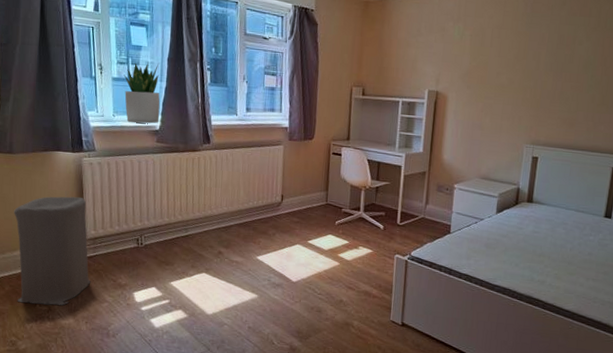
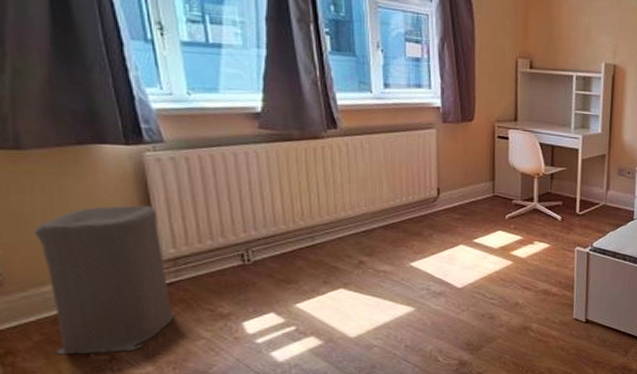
planter: present [124,61,160,124] -> none [199,20,260,105]

